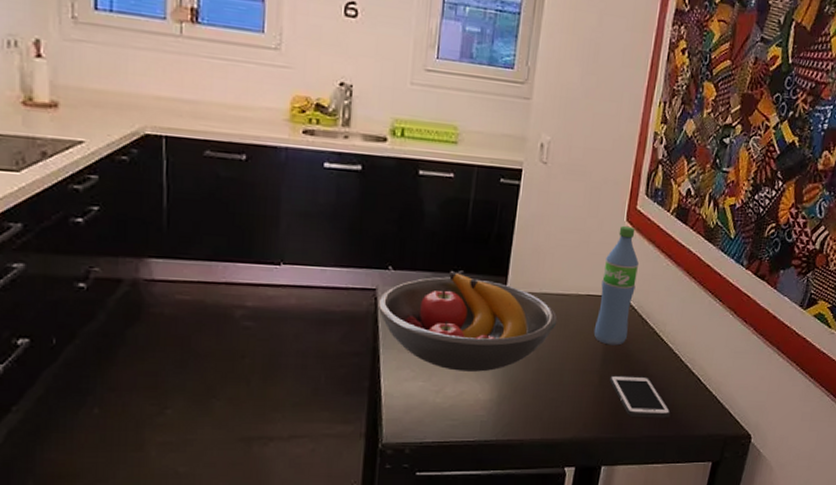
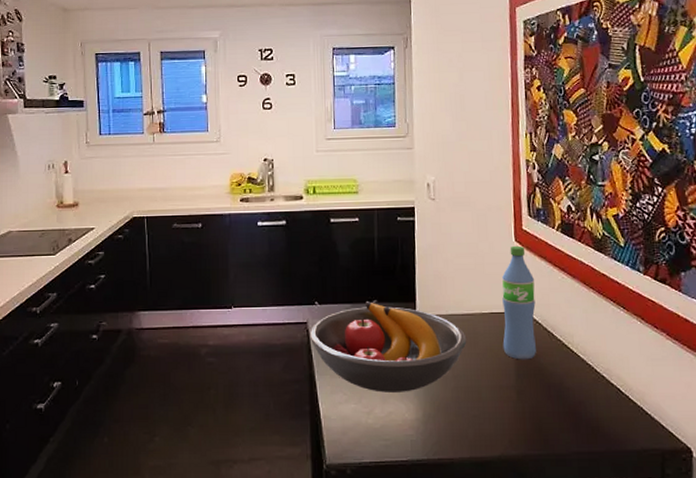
cell phone: present [609,375,671,419] -> none [527,389,597,433]

